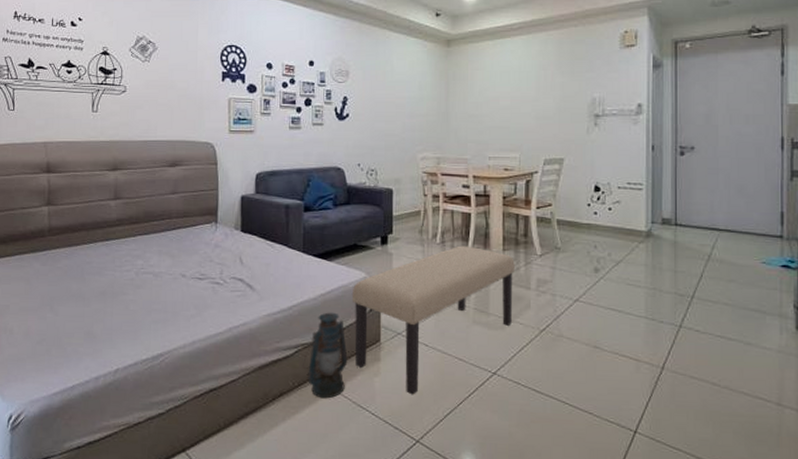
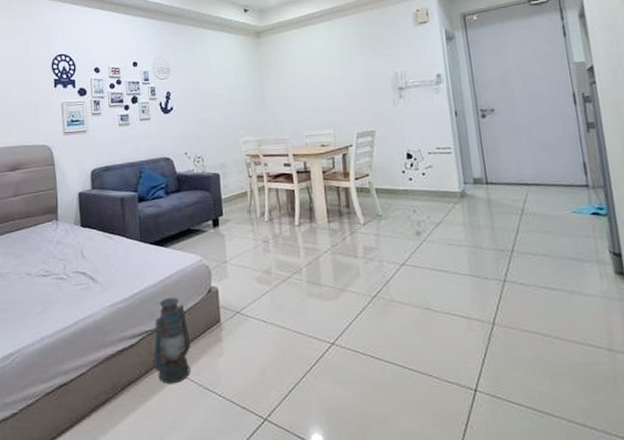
bench: present [351,245,515,395] -> none [189,221,344,373]

